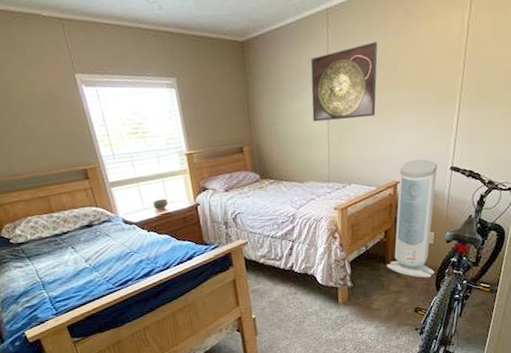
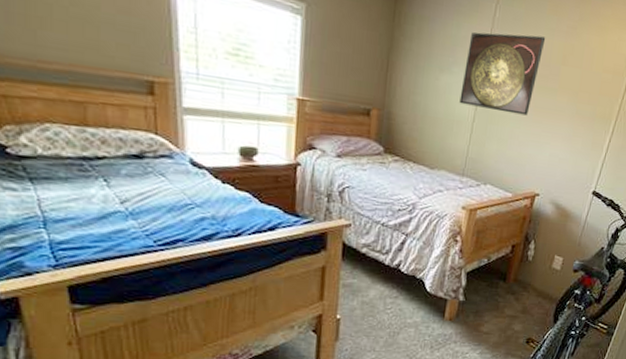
air purifier: present [387,159,438,278] -> none [506,174,581,307]

